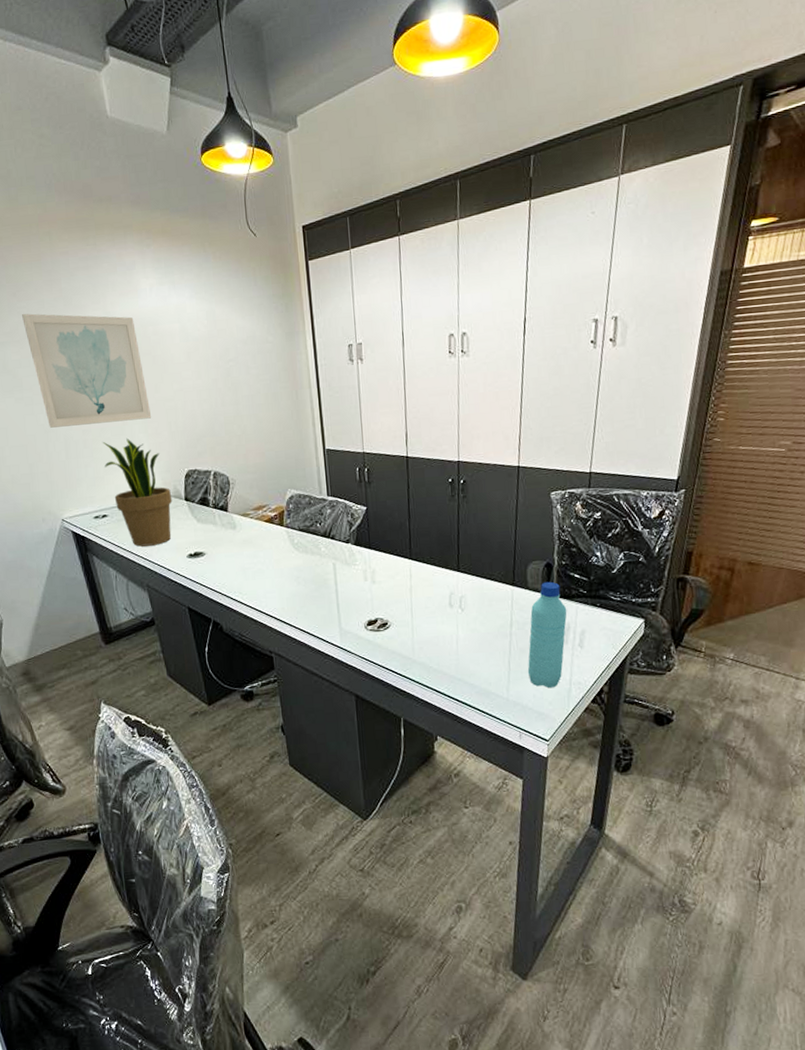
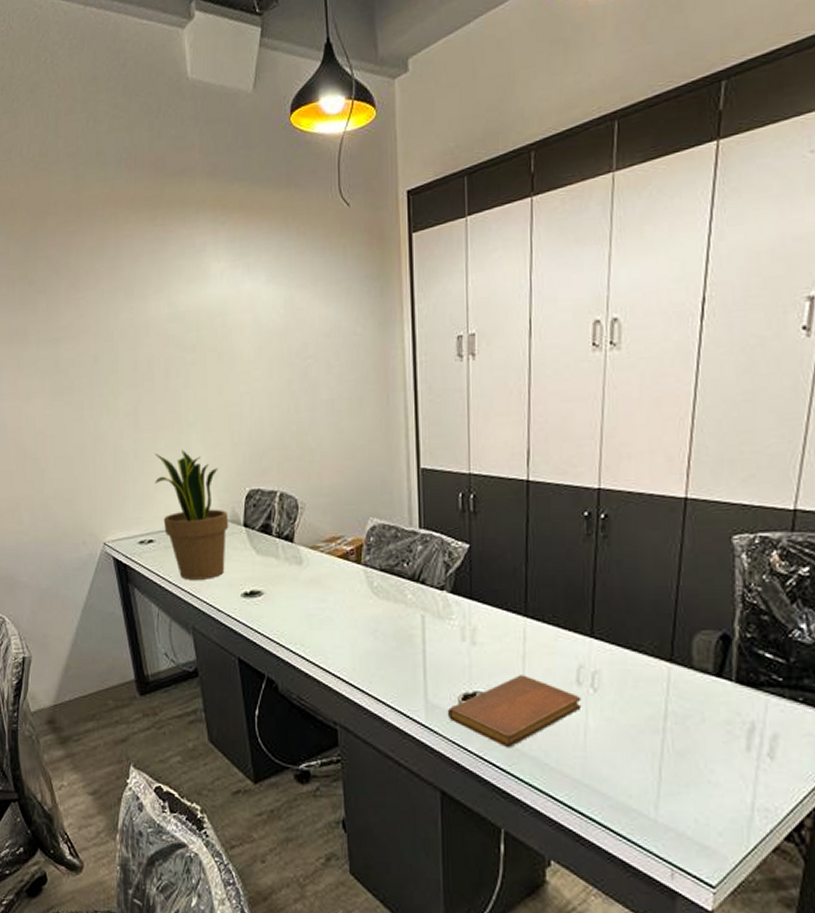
wall art: present [22,313,152,428] -> none [79,305,212,436]
notebook: none [356,603,454,657] -> present [447,675,582,747]
water bottle: present [527,581,567,689] -> none [687,660,752,813]

